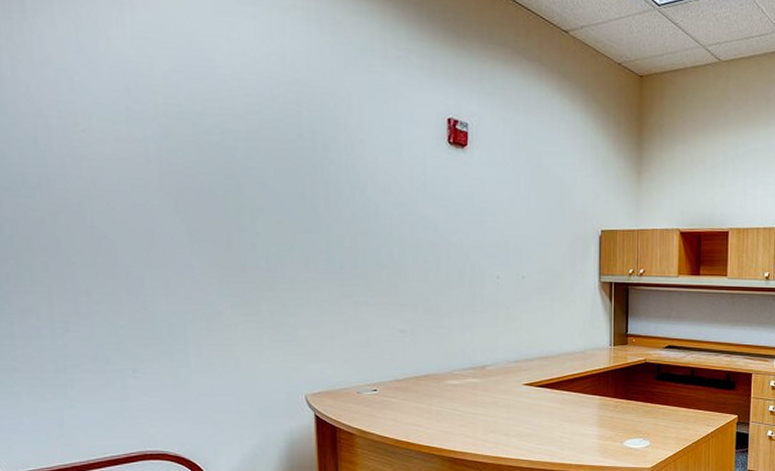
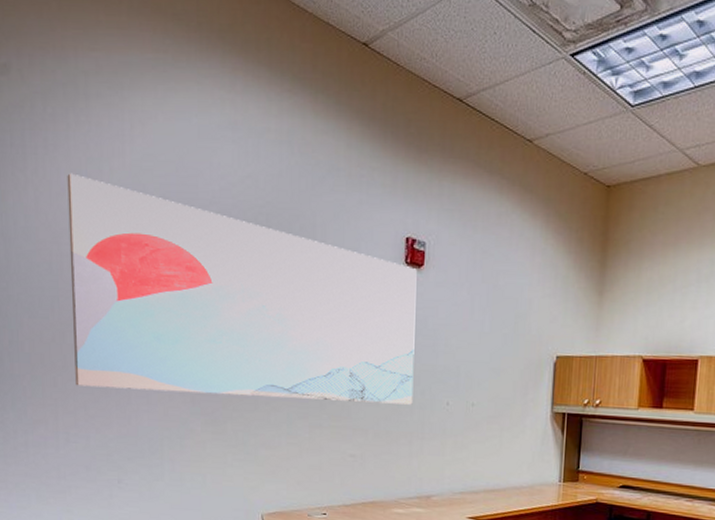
wall art: none [52,41,463,279] -> present [67,173,417,405]

